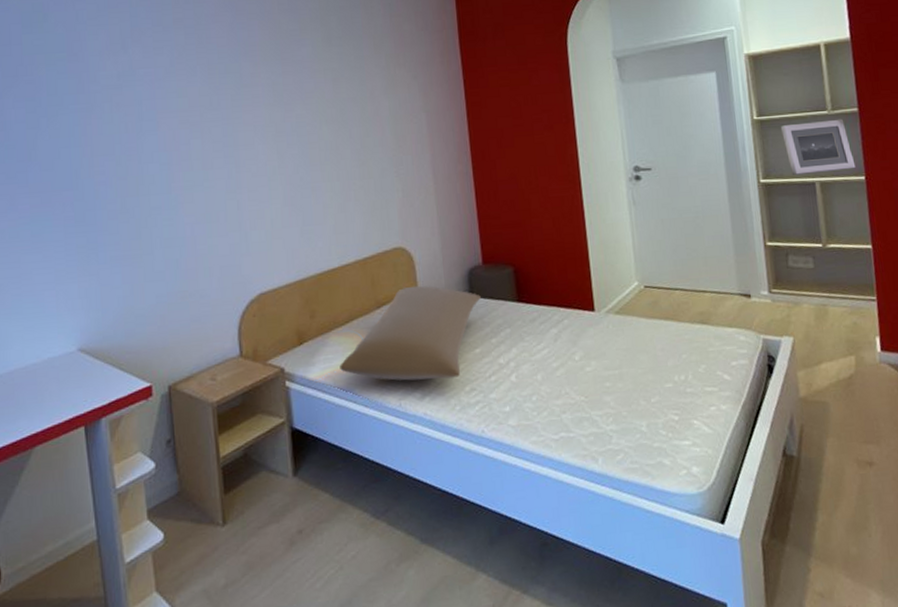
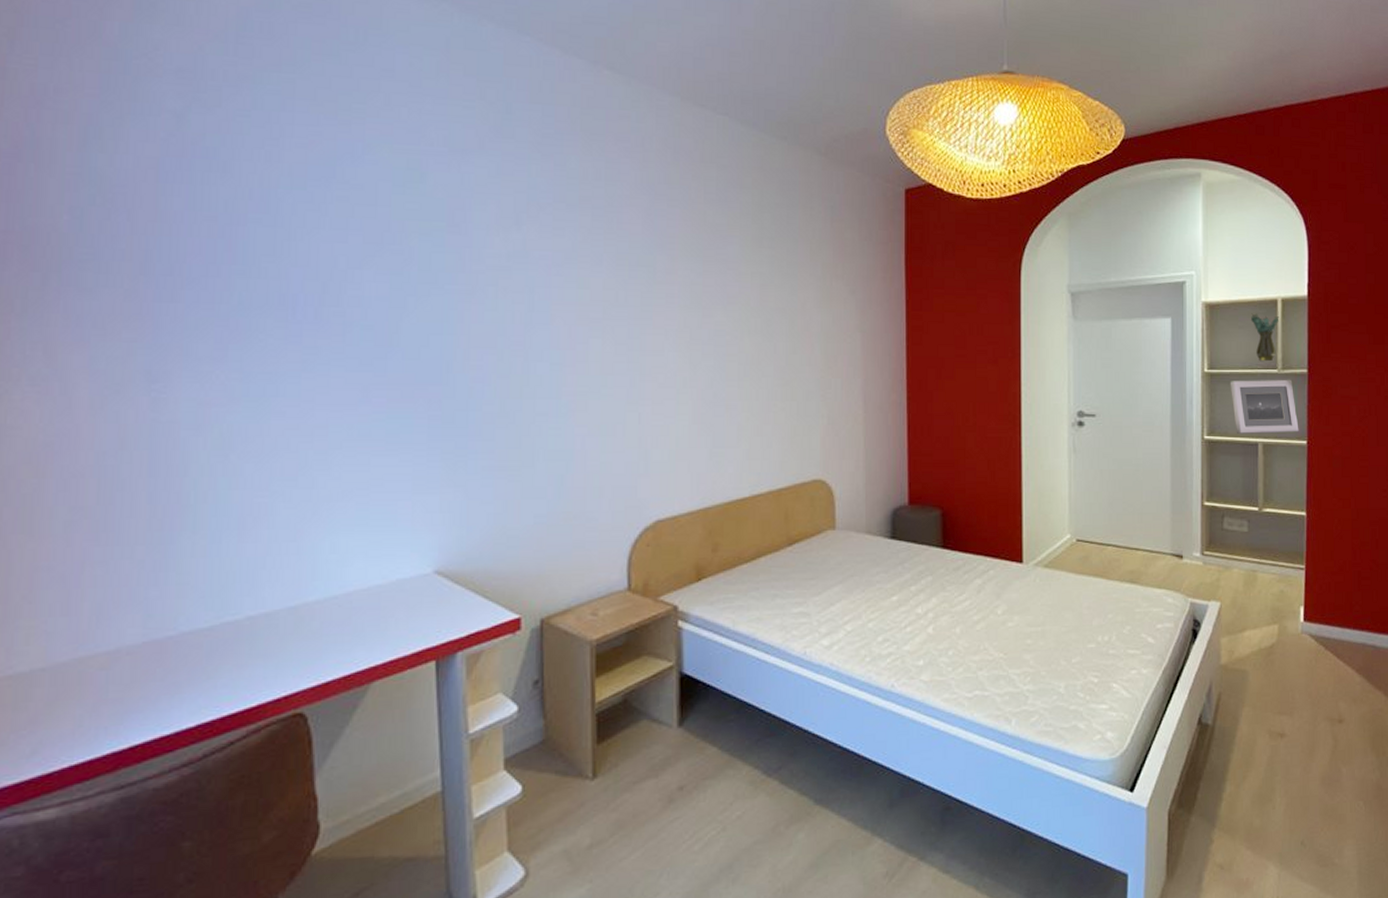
pillow: present [339,286,481,381] -> none [741,523,903,627]
vase: none [794,59,824,105] -> present [1250,313,1279,362]

